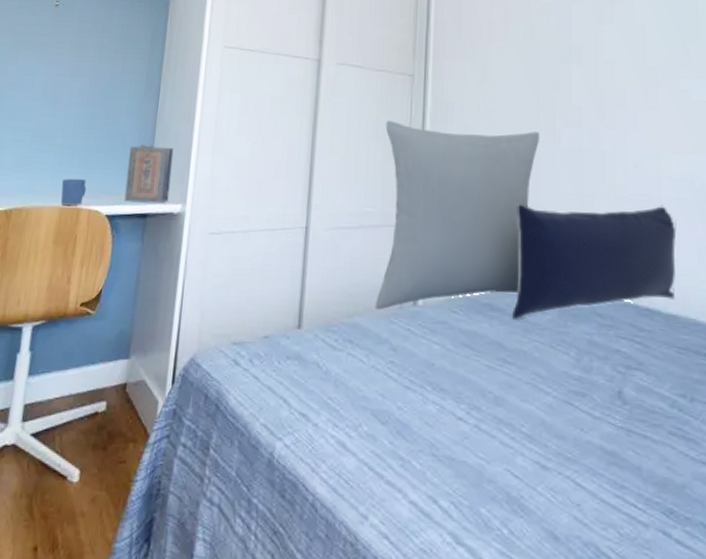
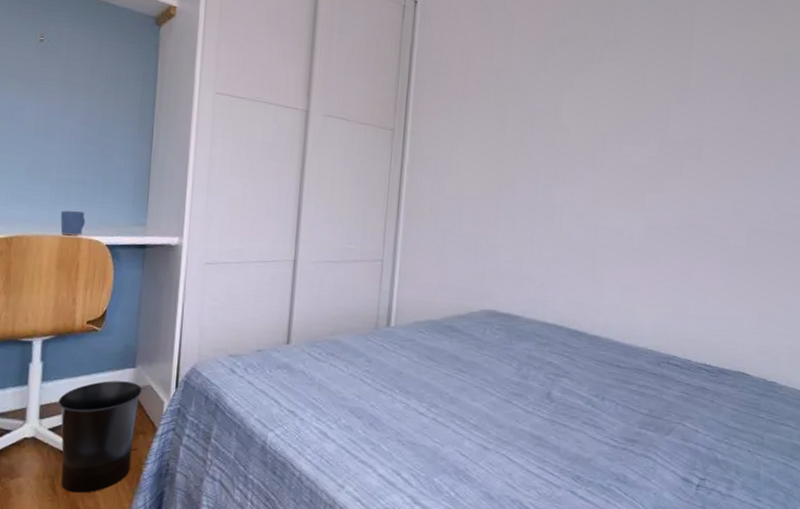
waste bin: none [39,374,135,518] -> present [58,380,143,493]
book: present [124,145,174,203] -> none [123,182,169,235]
pillow: present [375,120,540,310] -> none [354,169,502,330]
pillow: present [513,204,677,319] -> none [468,245,607,338]

